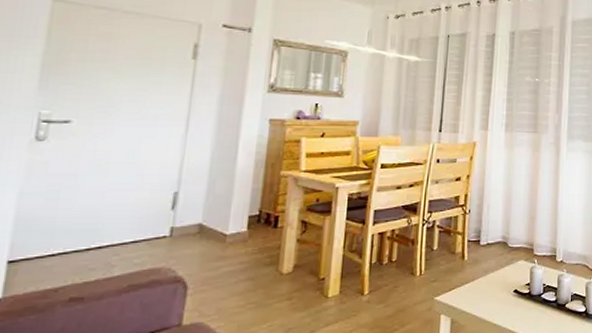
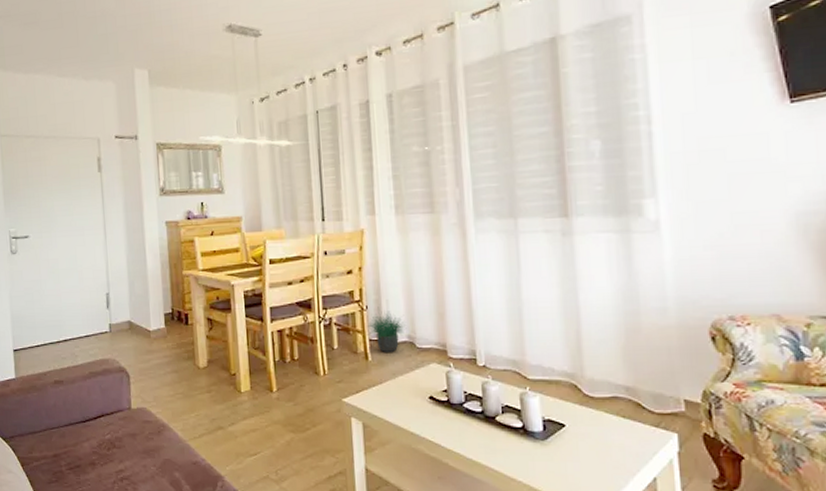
potted plant: none [467,211,502,252] -> present [367,307,407,352]

